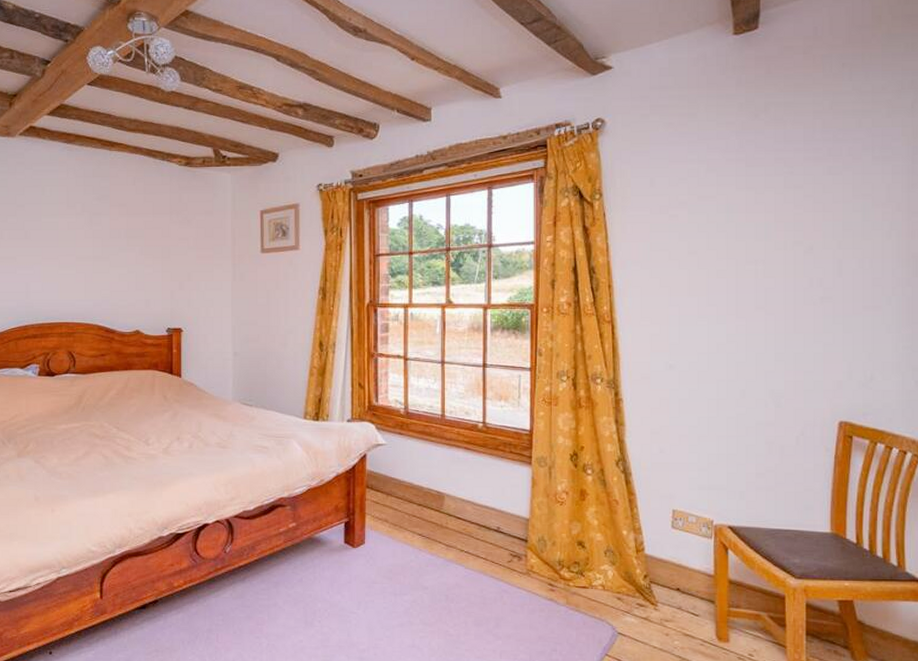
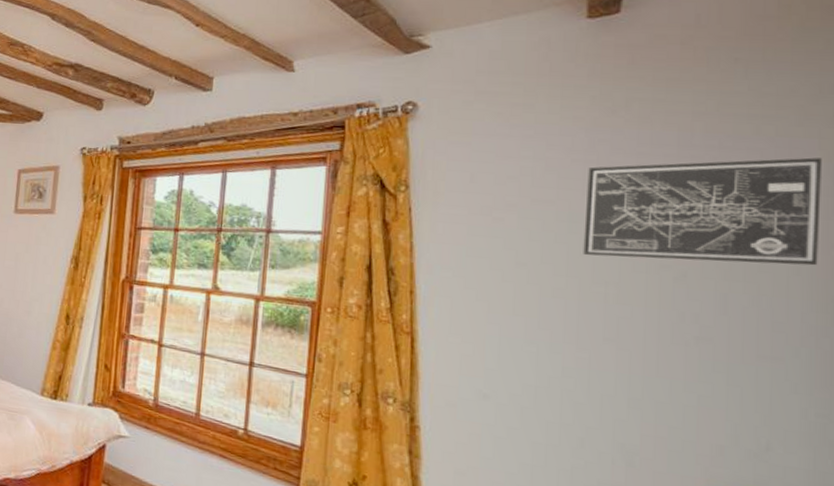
wall art: none [738,142,904,239] -> present [583,157,822,266]

